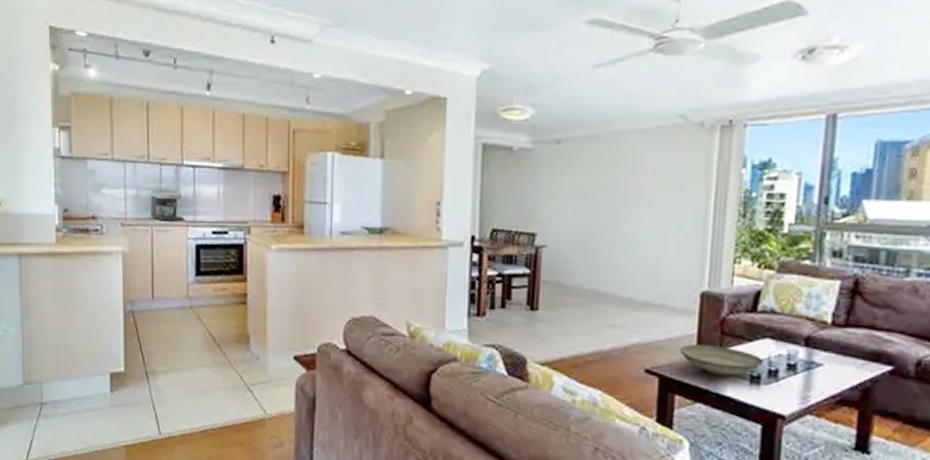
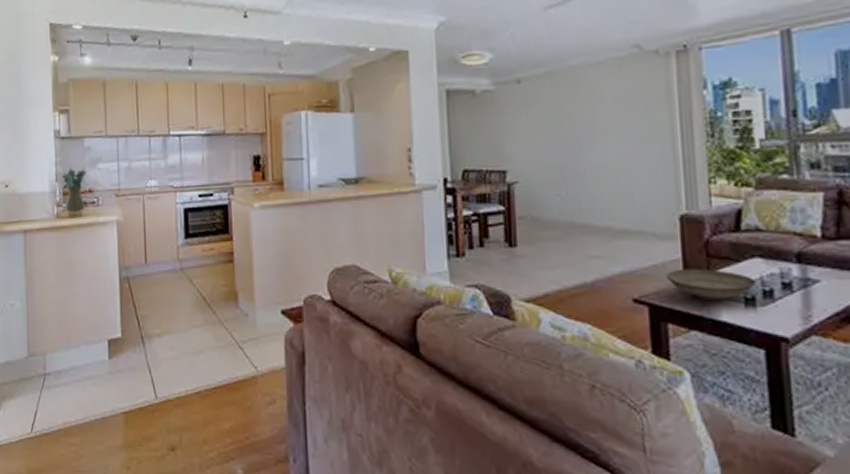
vase: none [62,189,89,246] -> present [62,167,86,219]
coffee maker: present [150,189,184,222] -> none [141,159,172,189]

